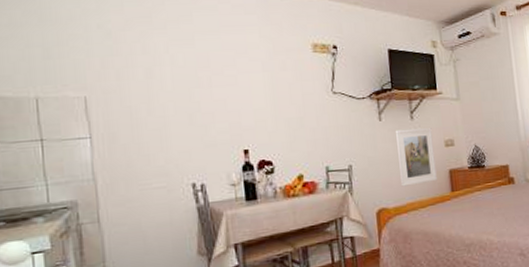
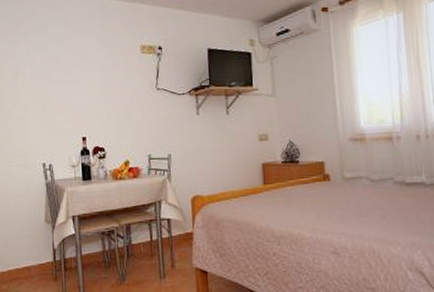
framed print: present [395,128,437,187] -> none [211,122,250,177]

